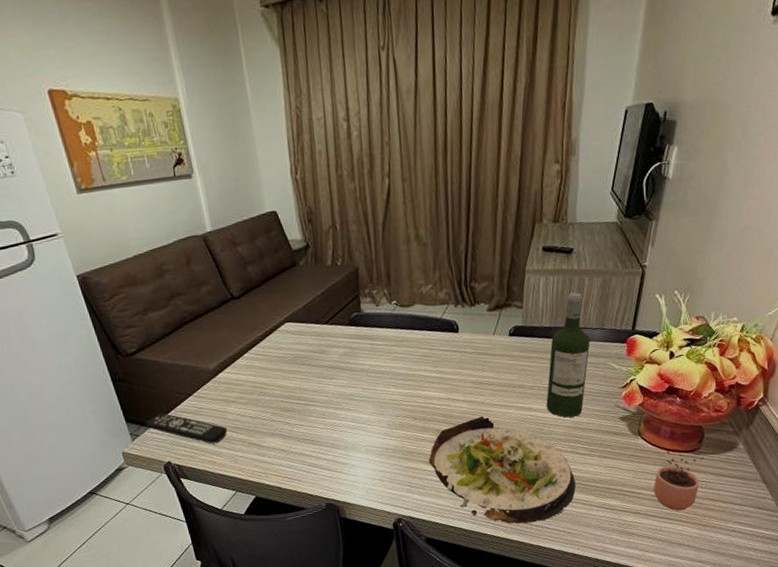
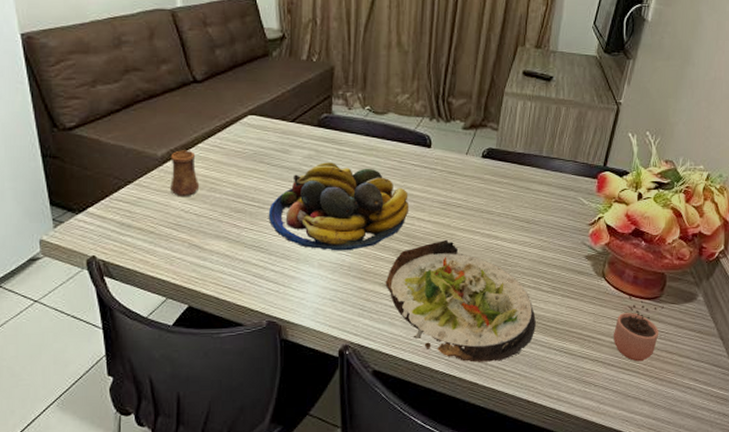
remote control: present [145,413,228,445] -> none [73,199,167,241]
cup: none [221,361,251,404] -> present [170,150,200,197]
fruit bowl: none [314,357,444,437] -> present [268,162,410,251]
wine bottle: present [546,292,590,418] -> none [513,121,562,250]

